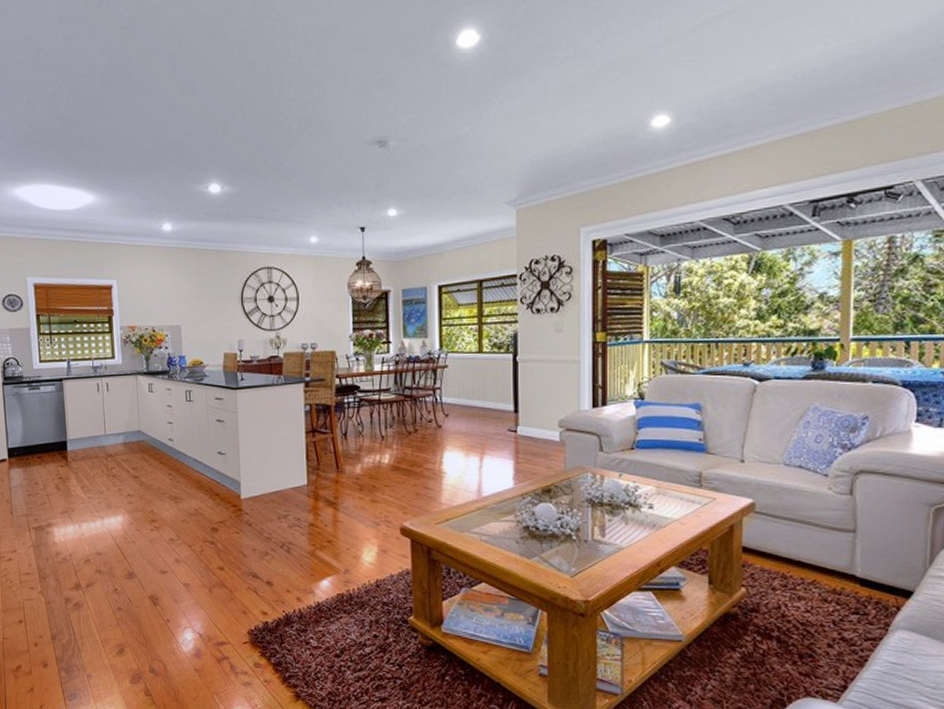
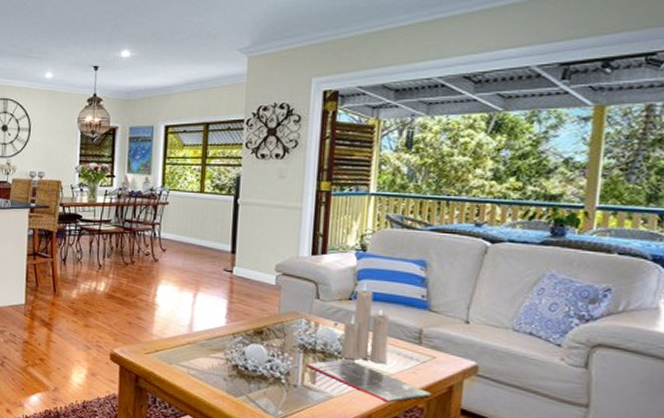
magazine: none [594,509,715,549] -> present [305,359,432,403]
candle: none [626,430,671,509] -> present [340,281,389,363]

